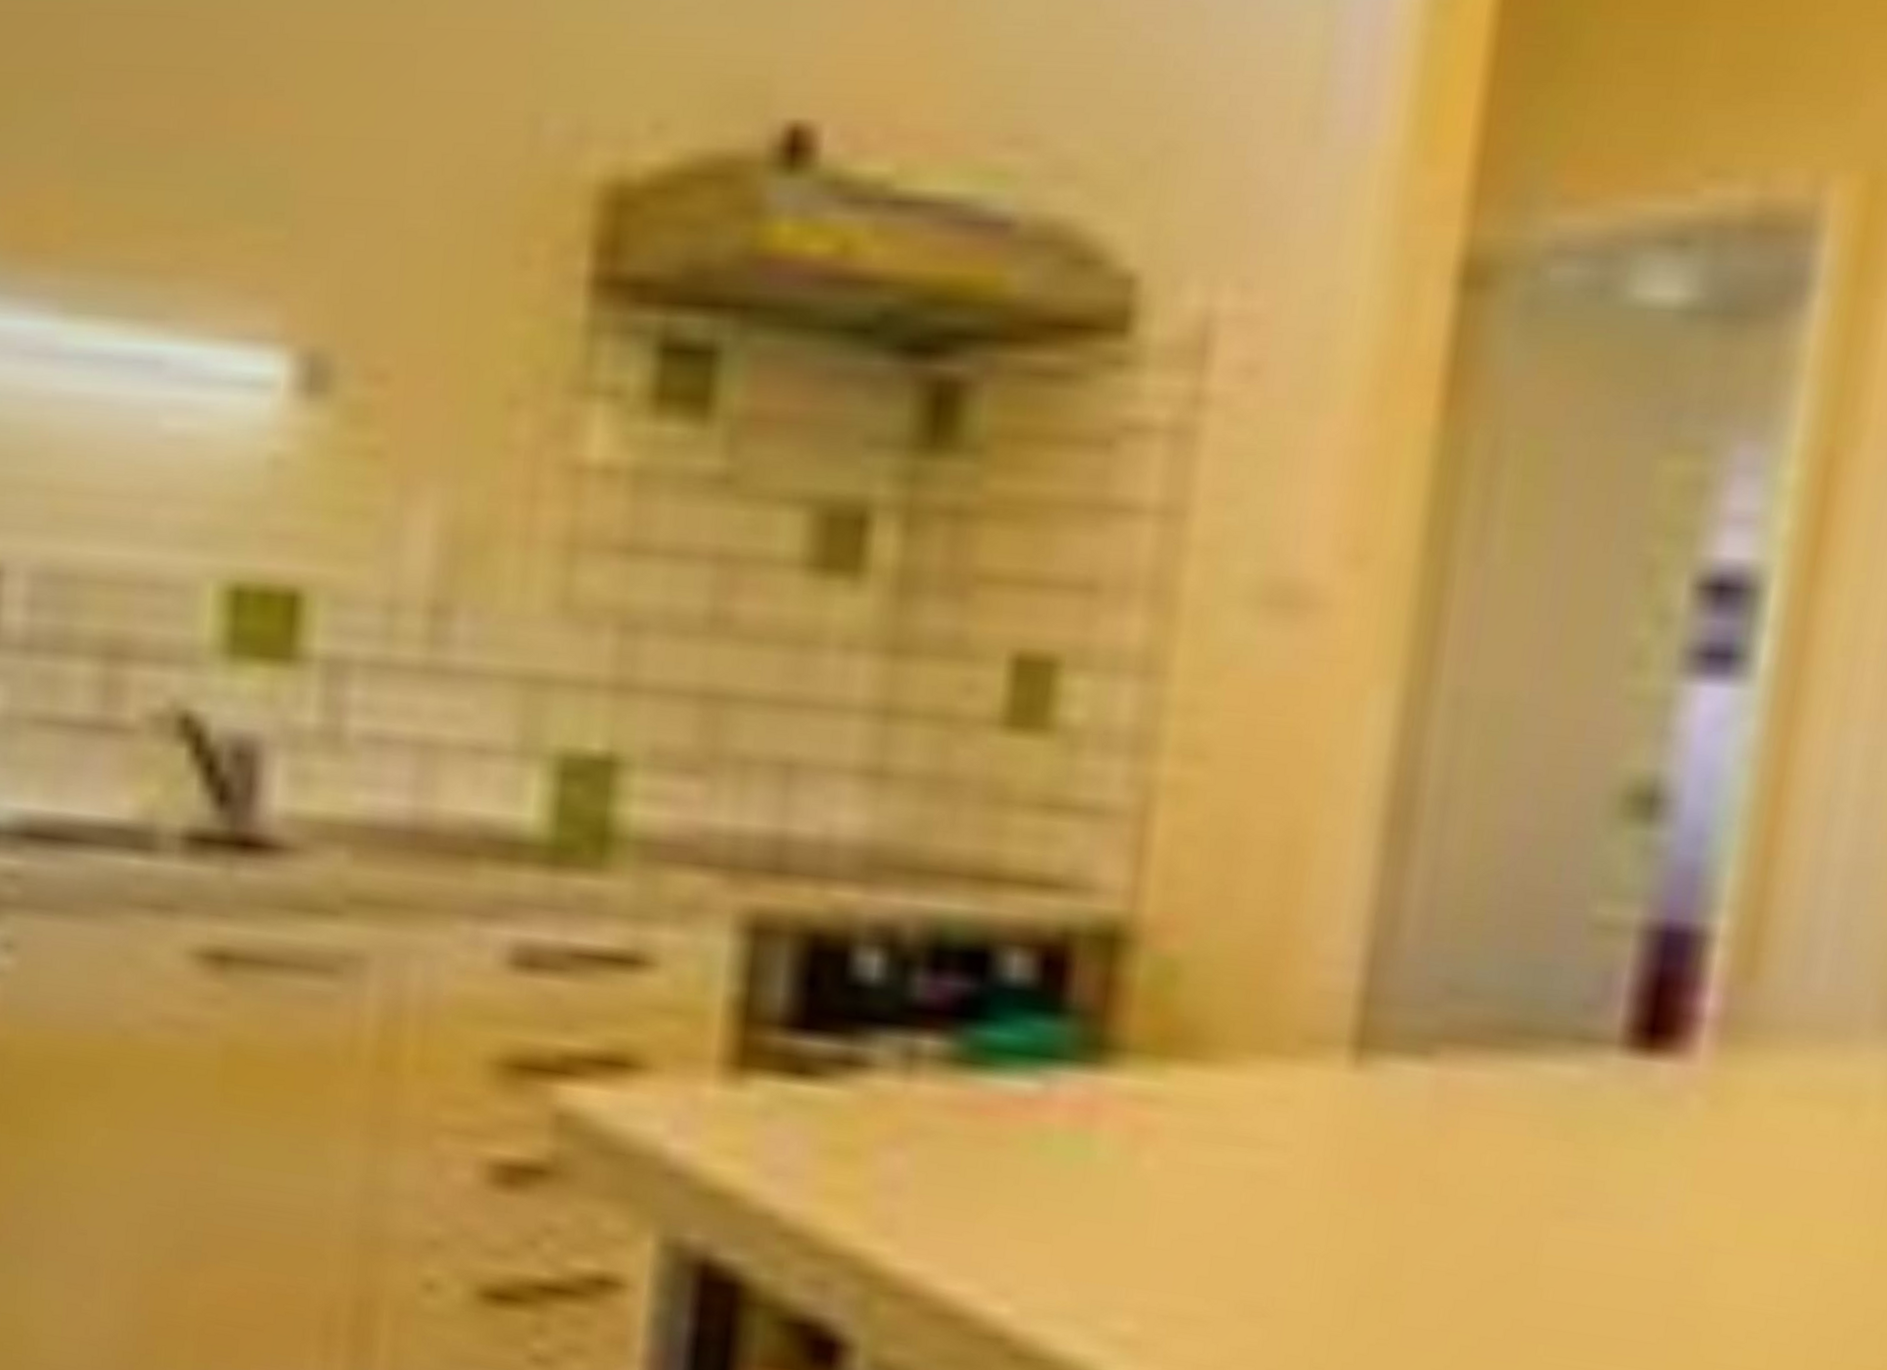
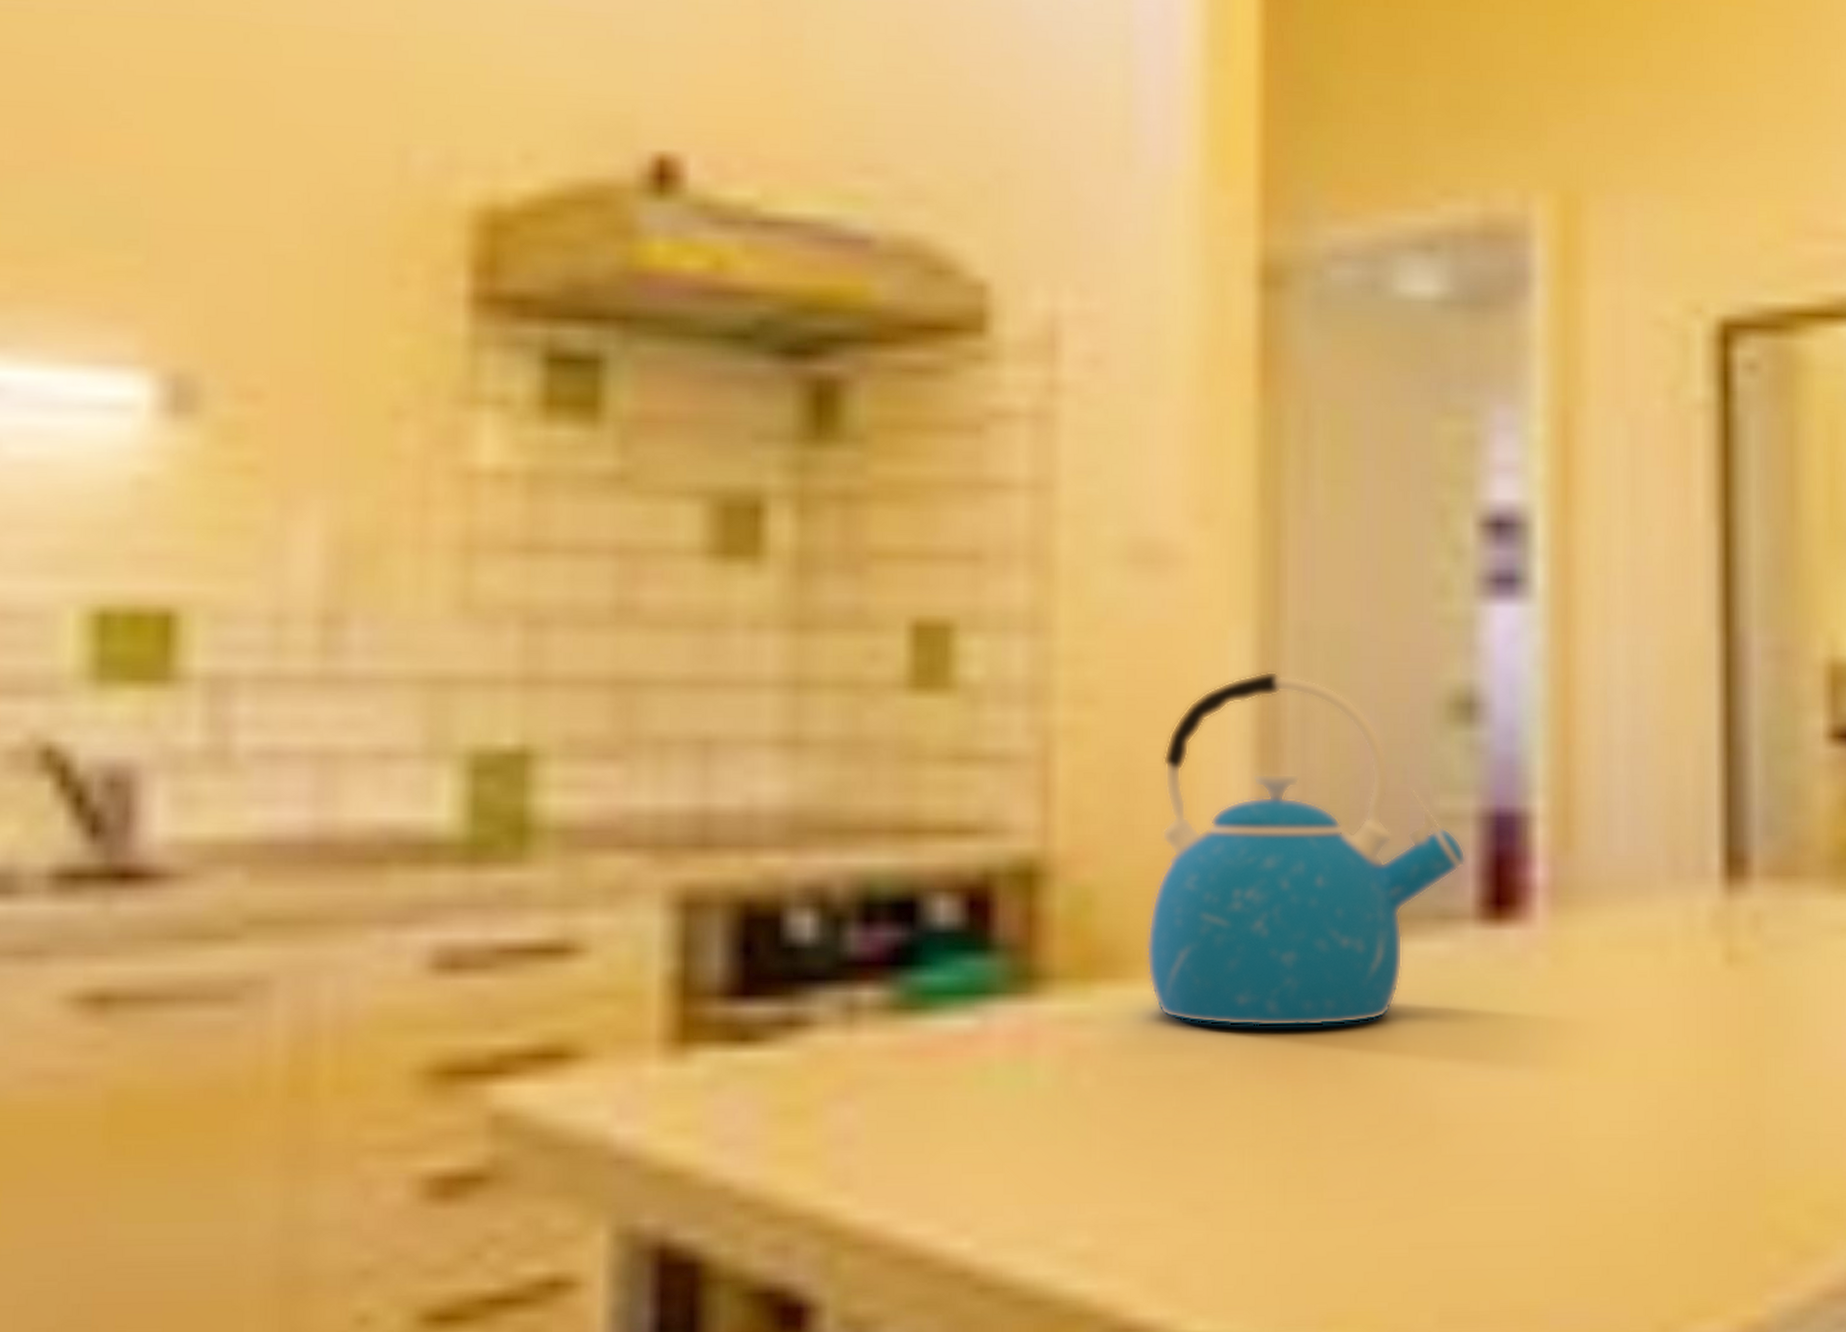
kettle: none [1229,740,1621,1144] -> present [1146,671,1466,1027]

